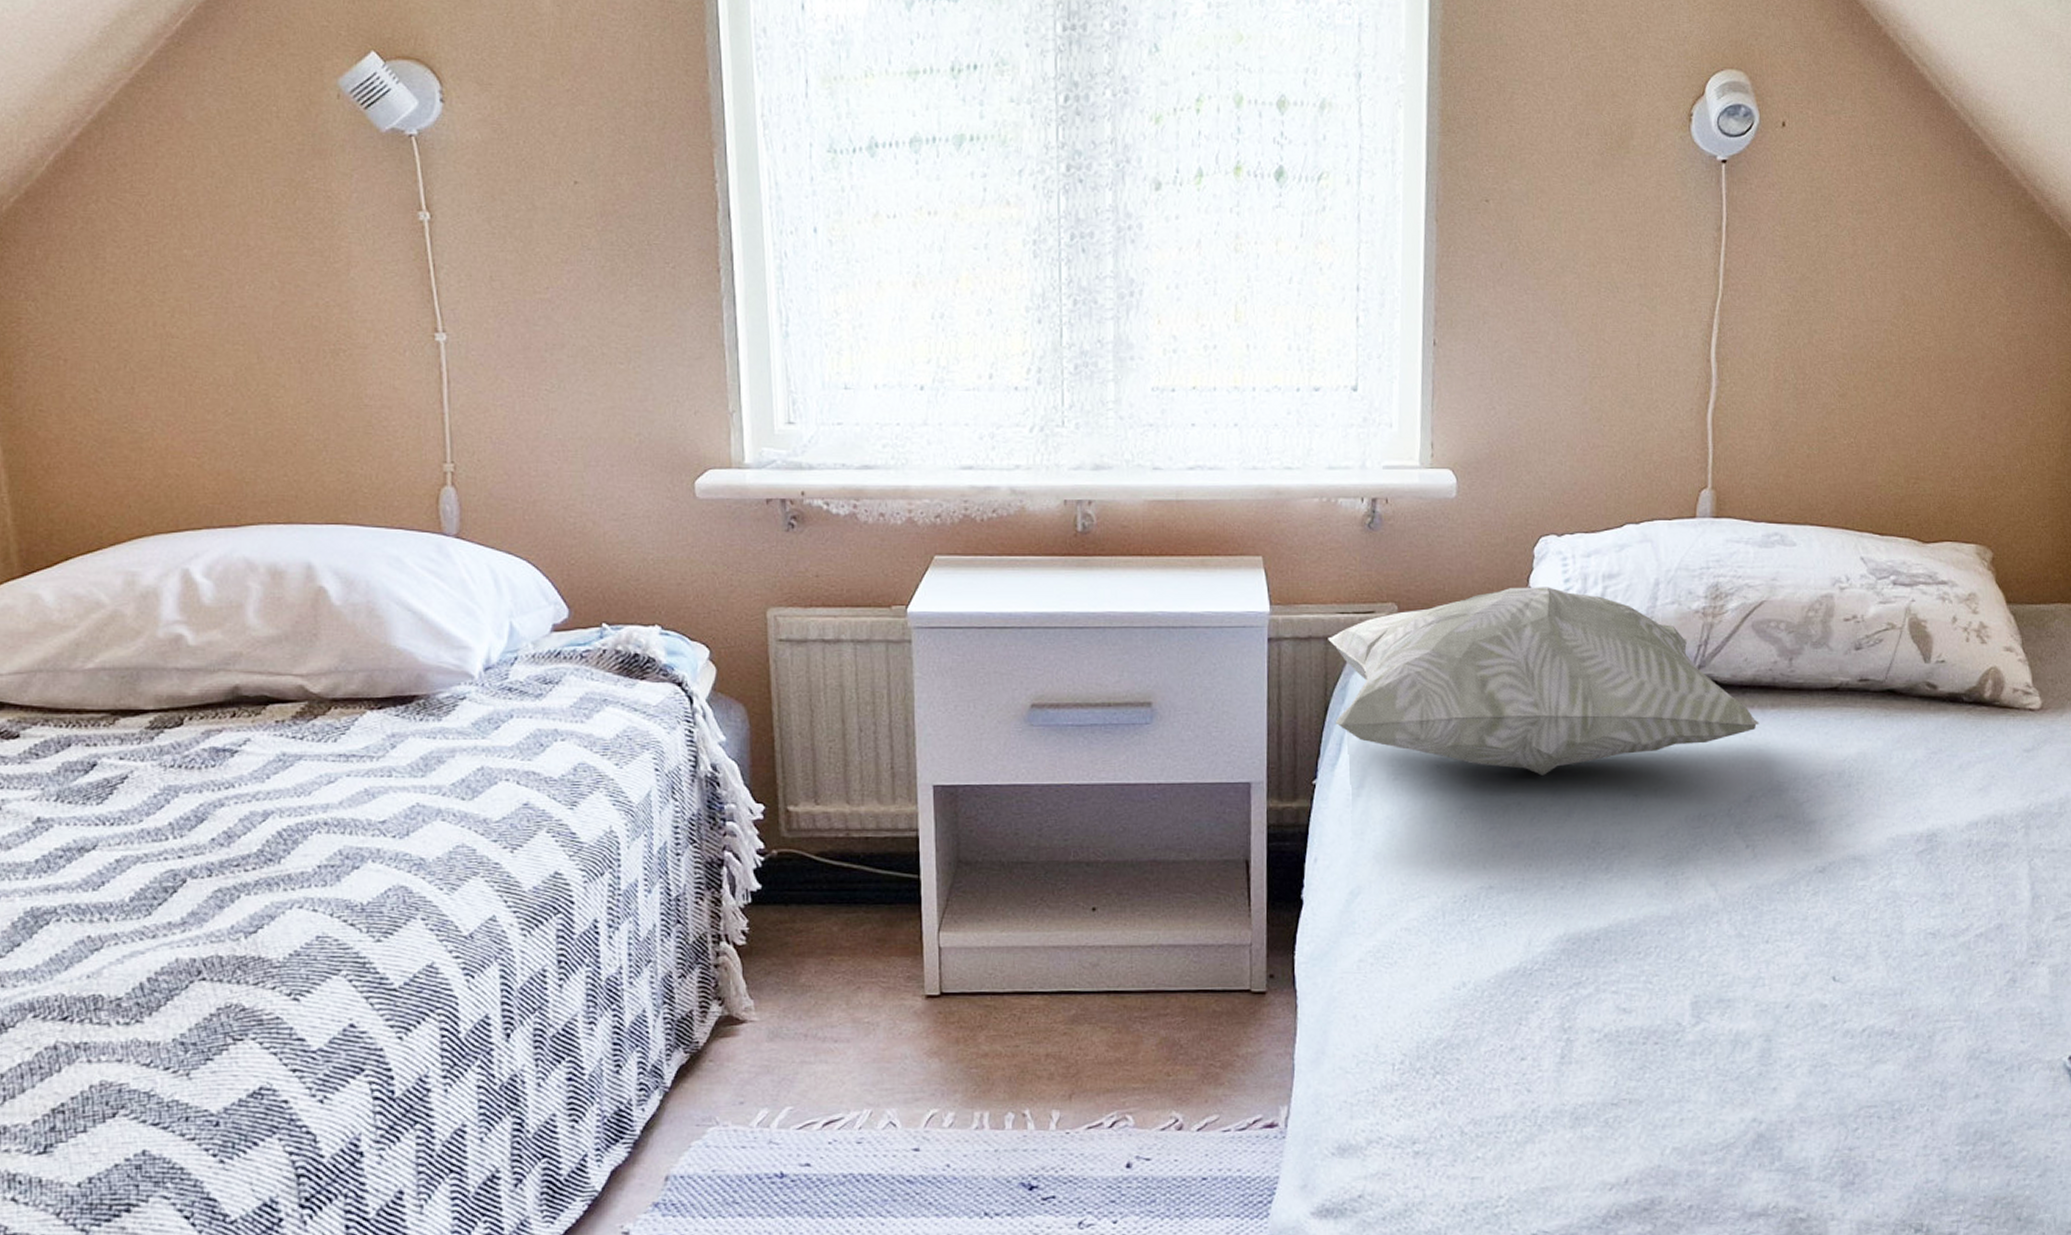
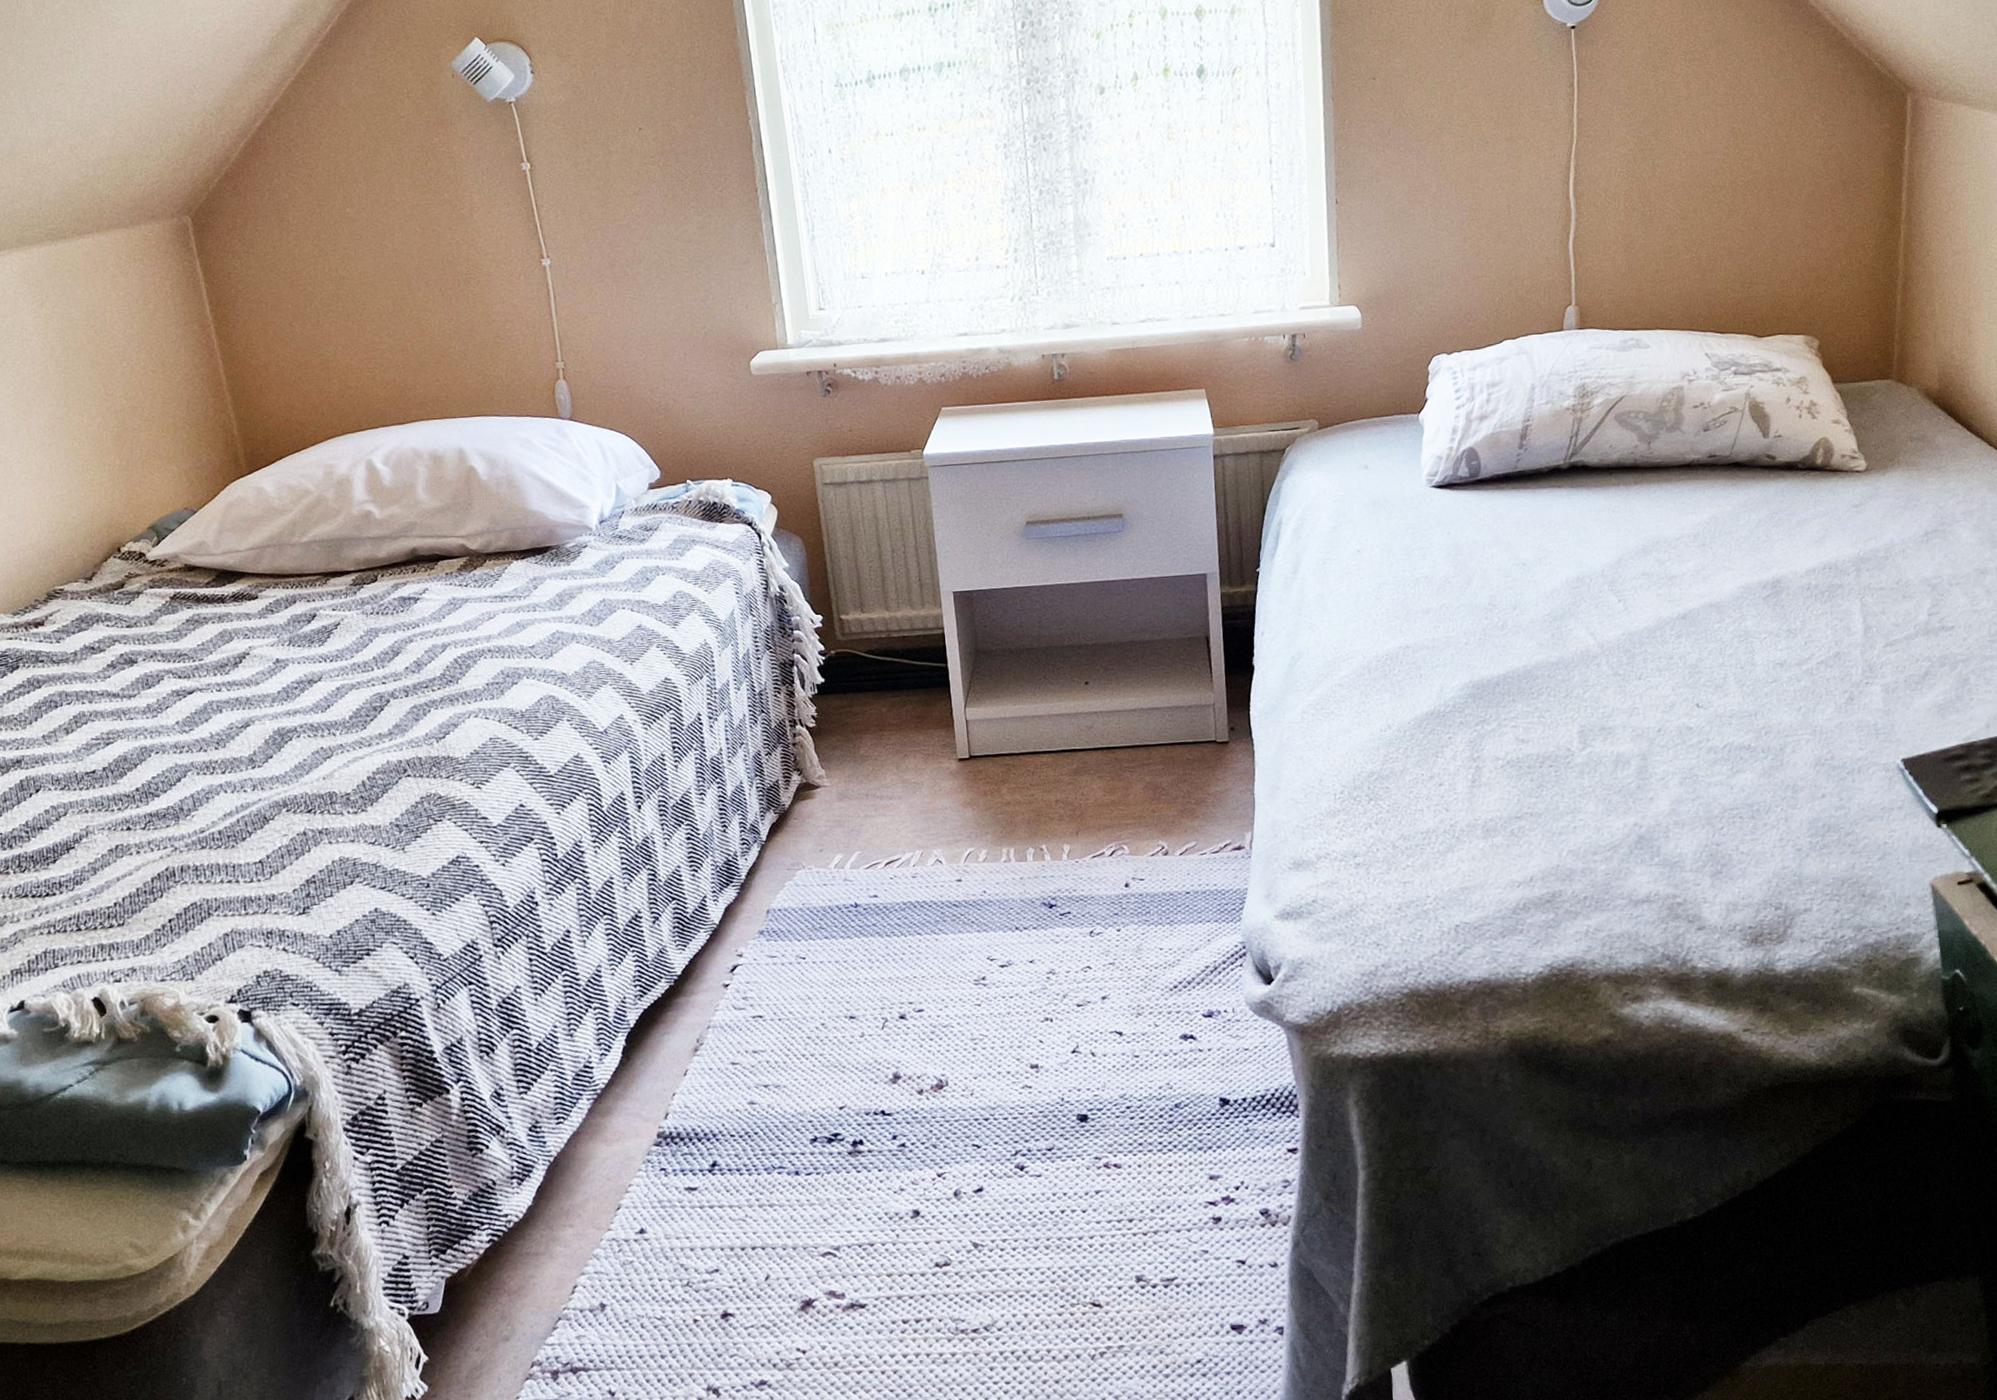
decorative pillow: present [1328,587,1759,776] -> none [1262,397,1625,553]

